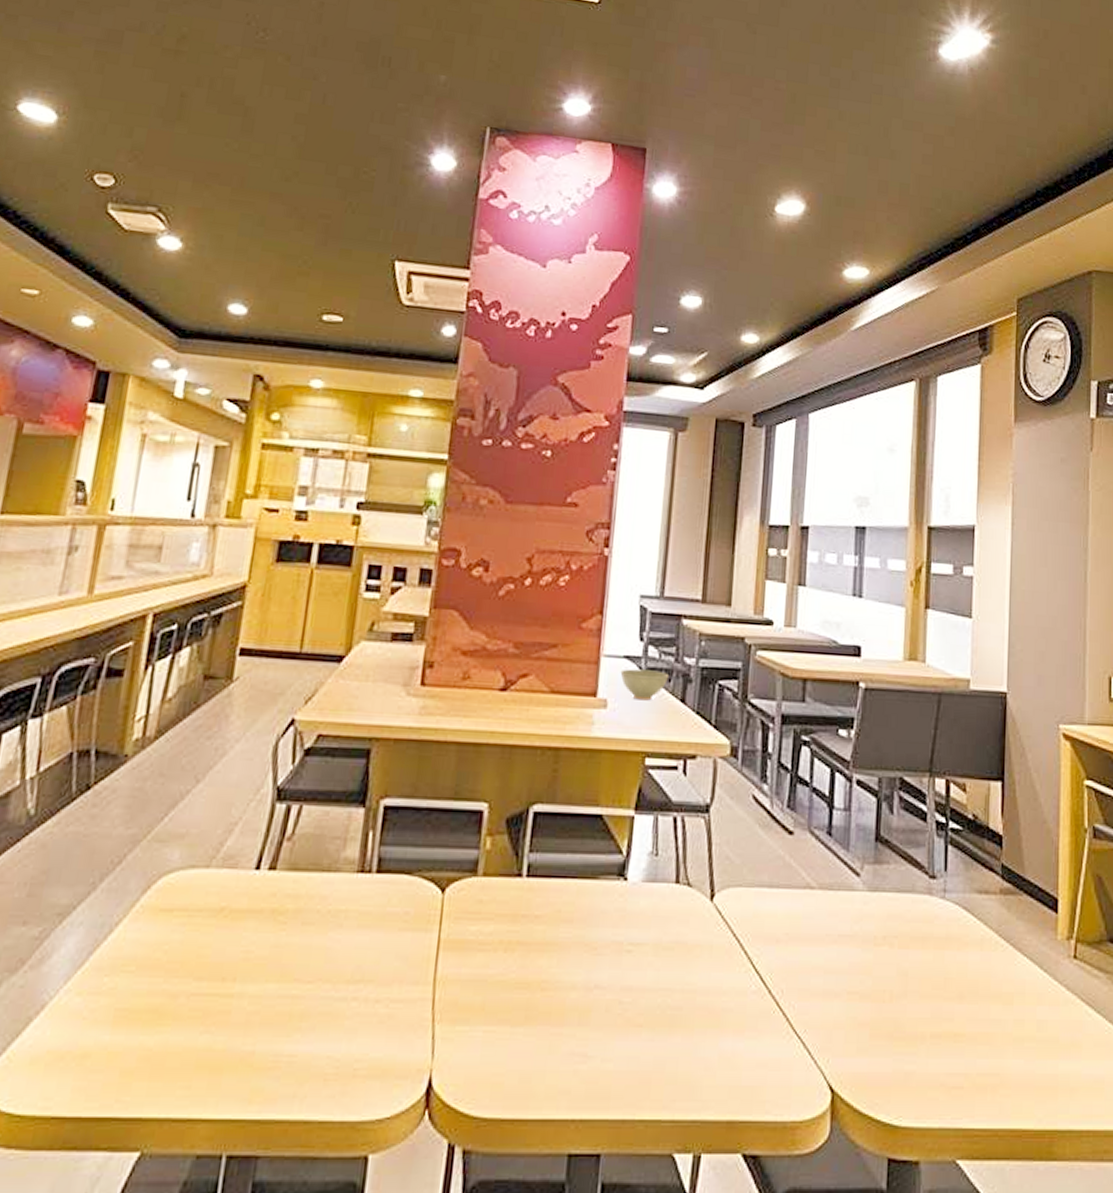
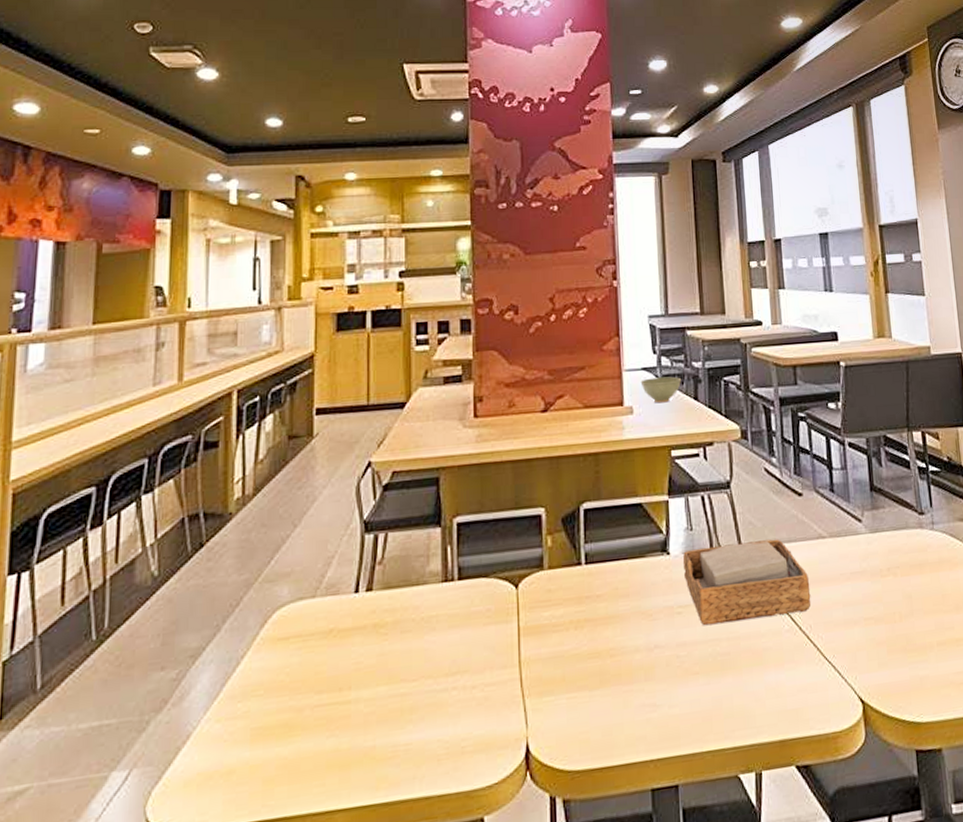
napkin holder: none [641,878,788,973] -> present [682,539,811,626]

